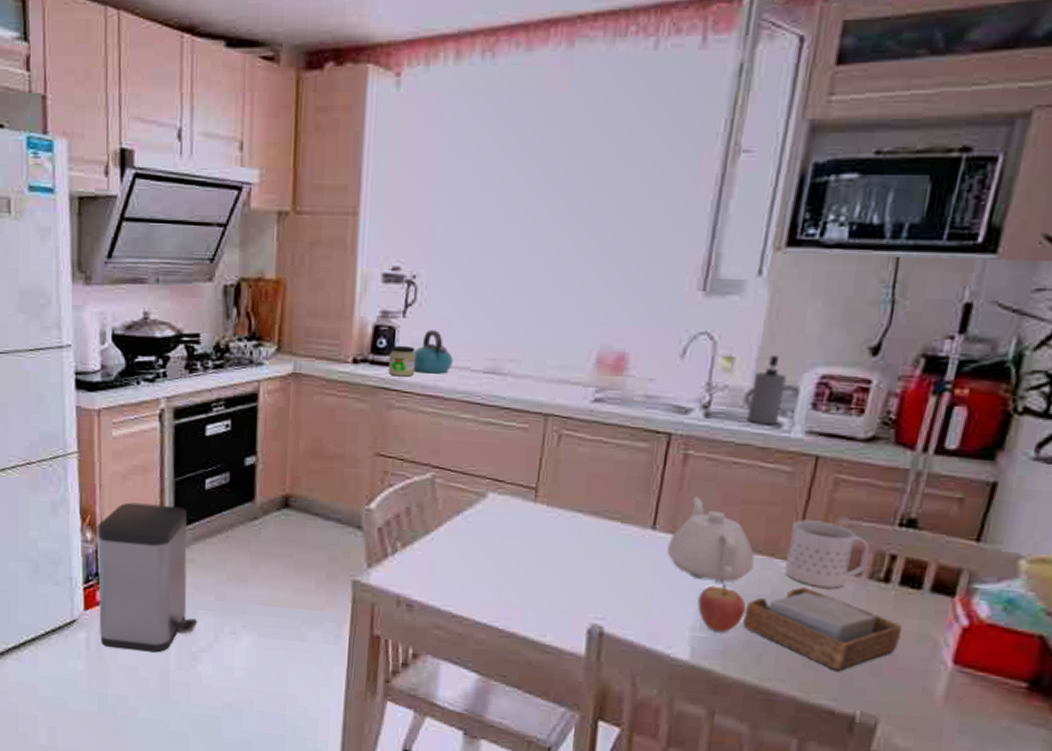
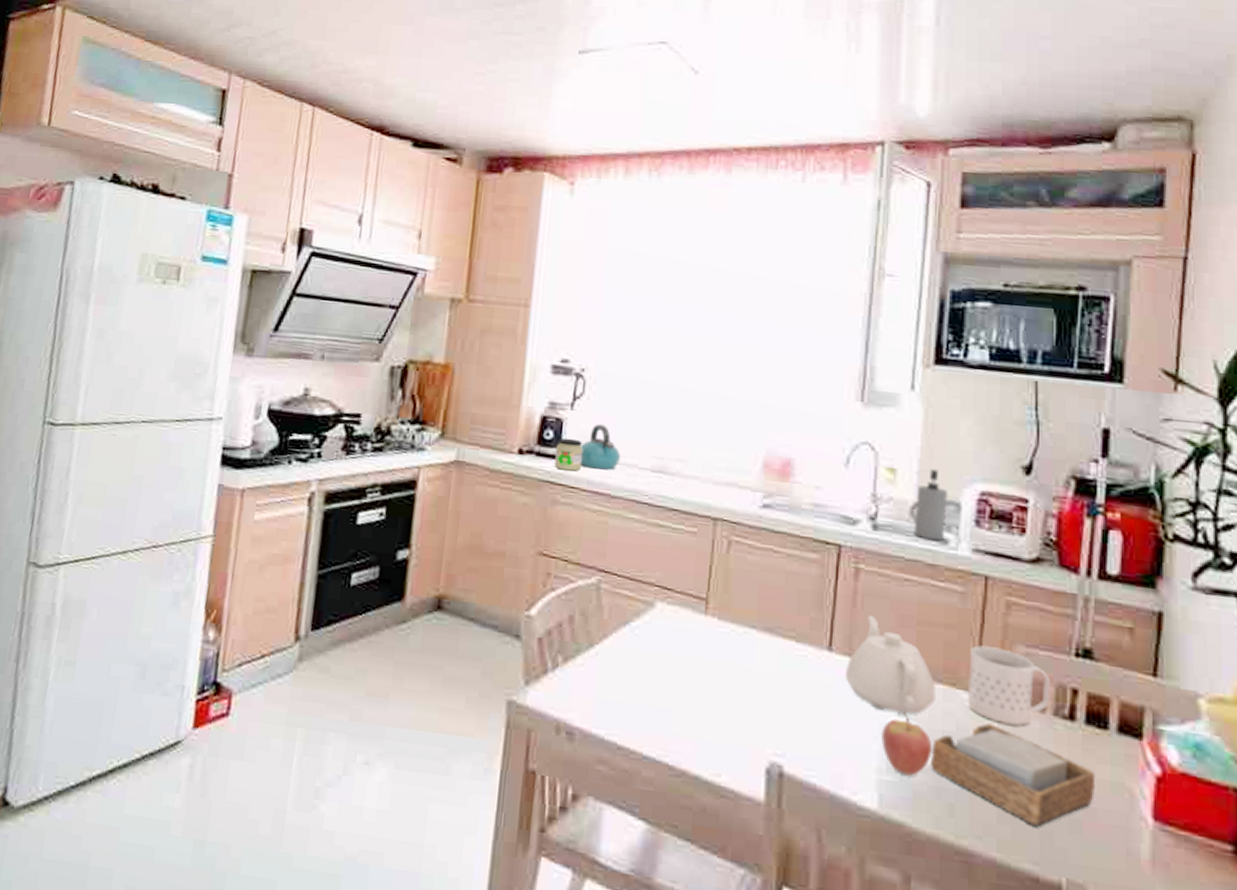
pedal bin: present [96,502,198,653] -> none [207,597,328,787]

